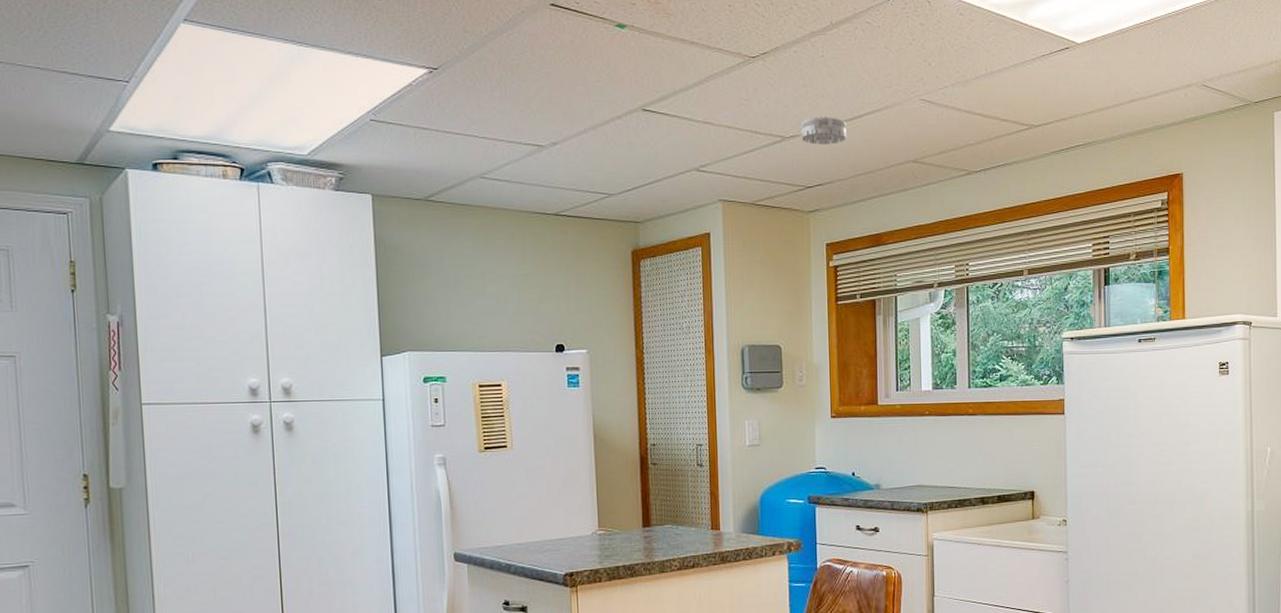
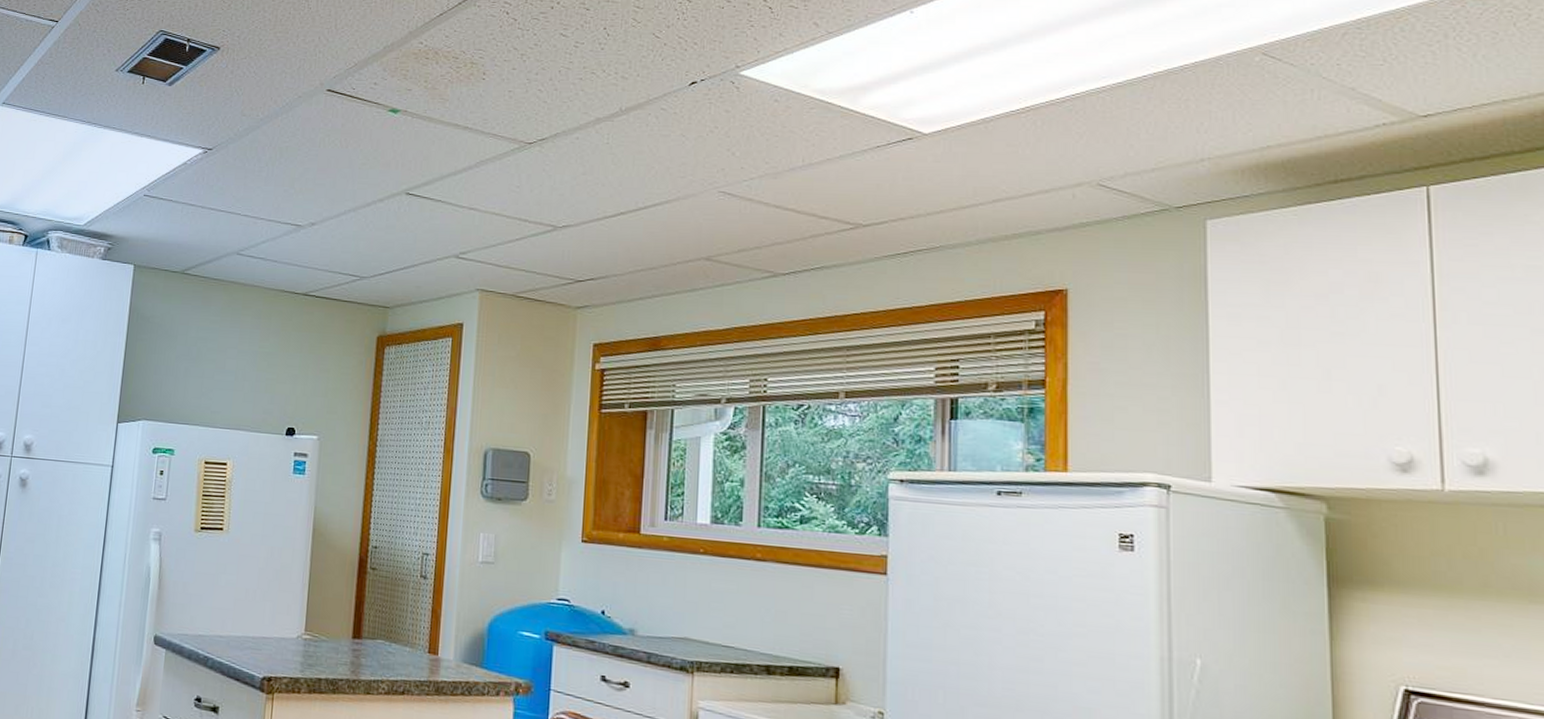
smoke detector: present [800,117,847,145] -> none [575,206,629,237]

